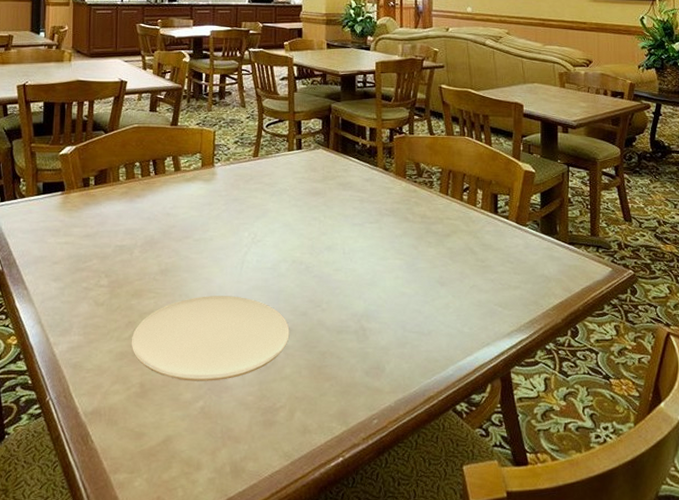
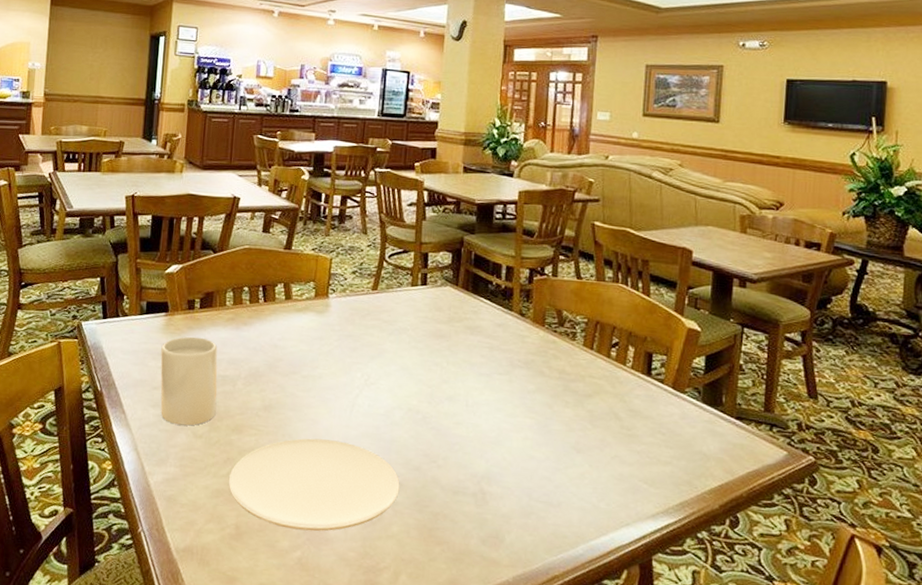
mug: none [59,212,116,295] -> present [160,336,218,426]

